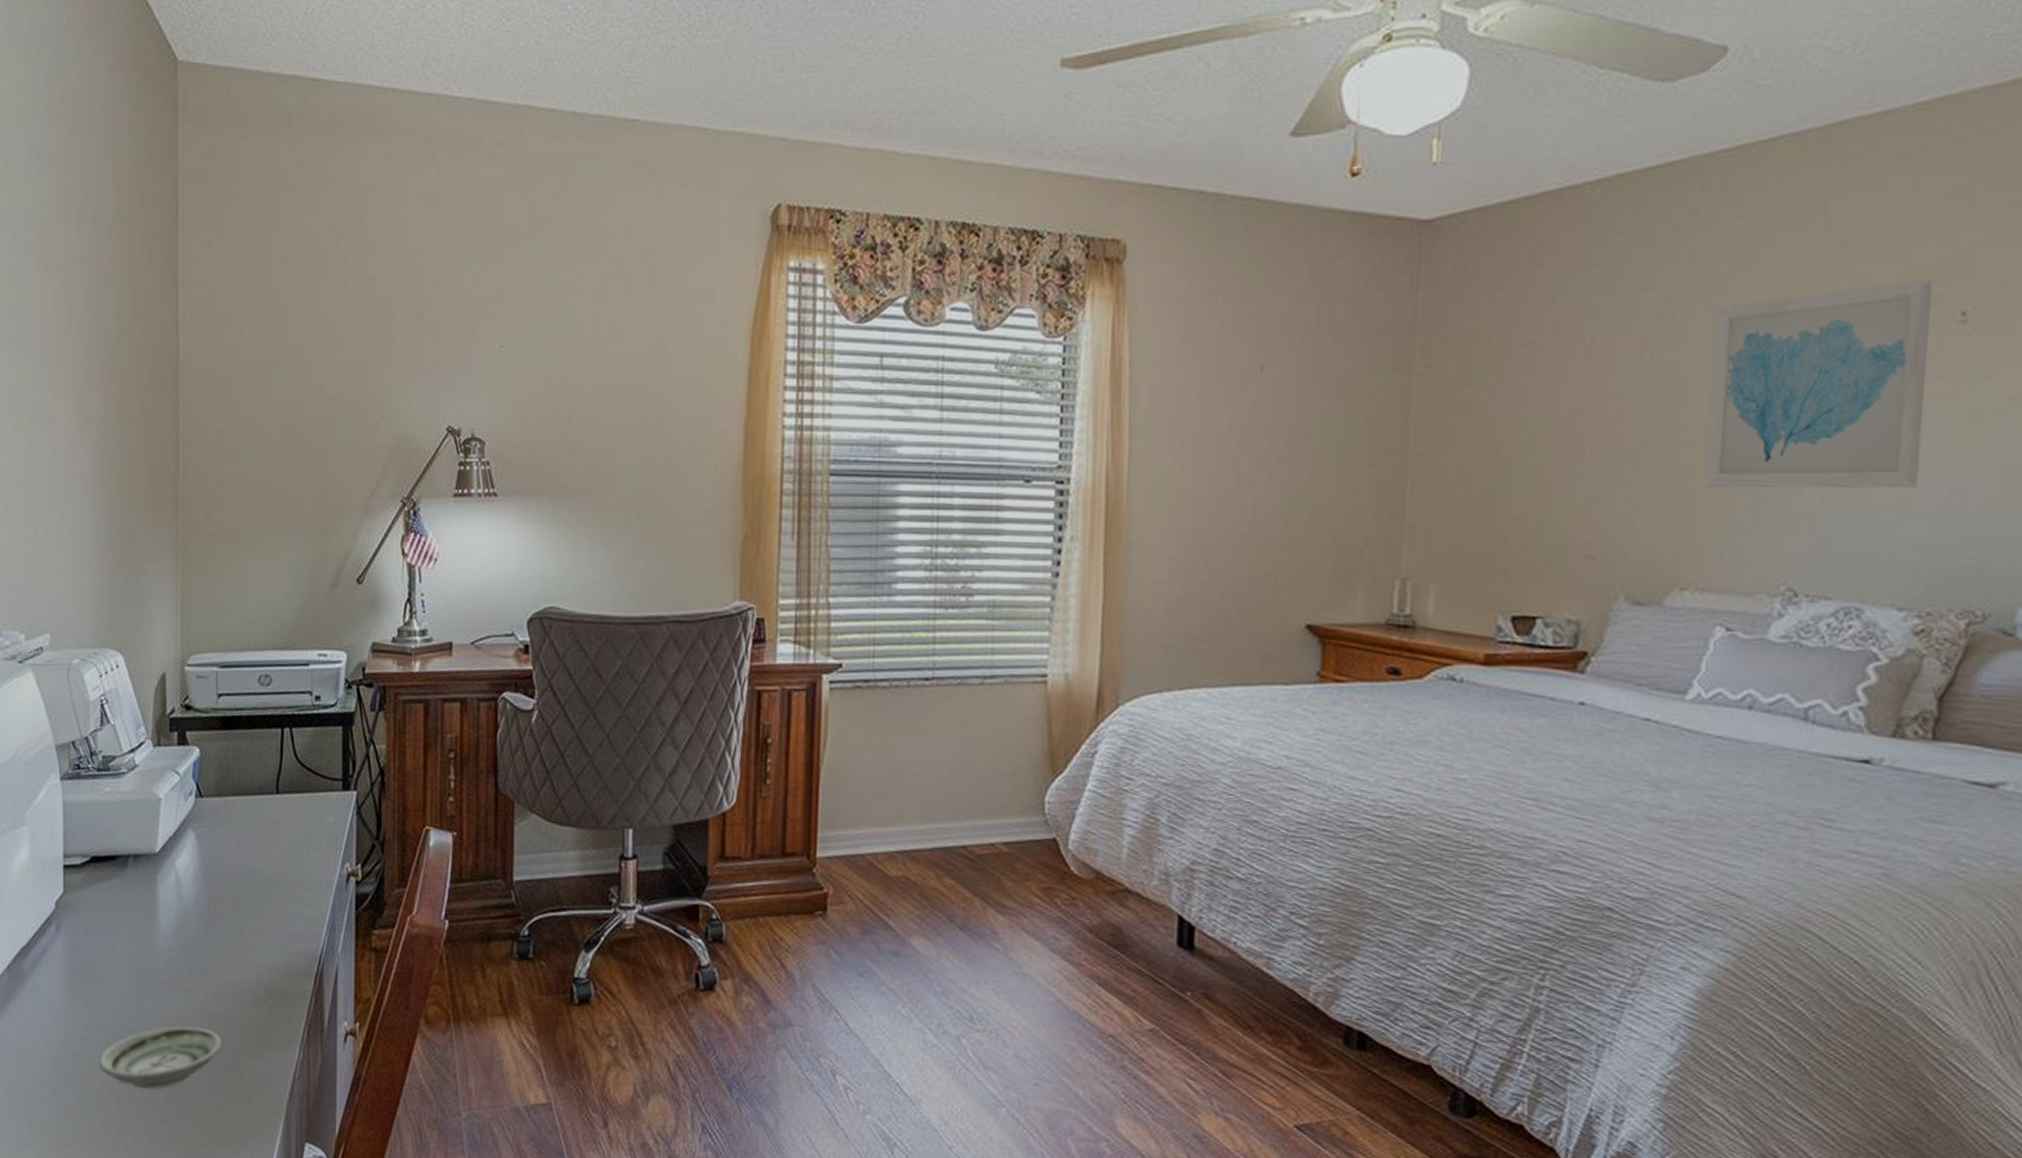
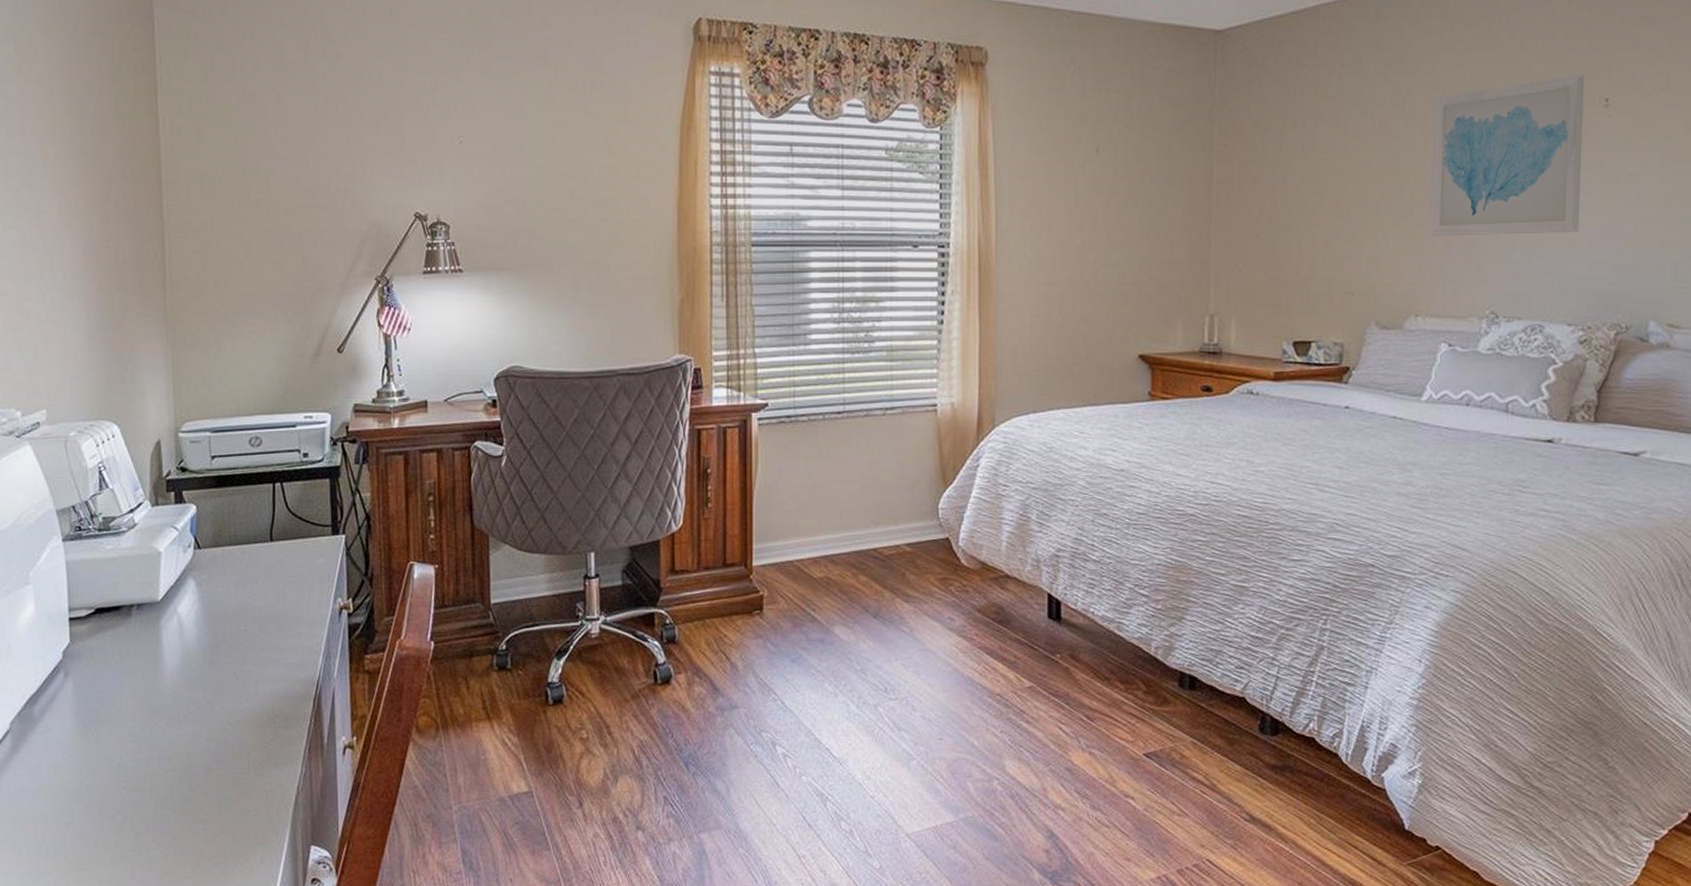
saucer: present [98,1025,221,1089] -> none [111,753,228,812]

